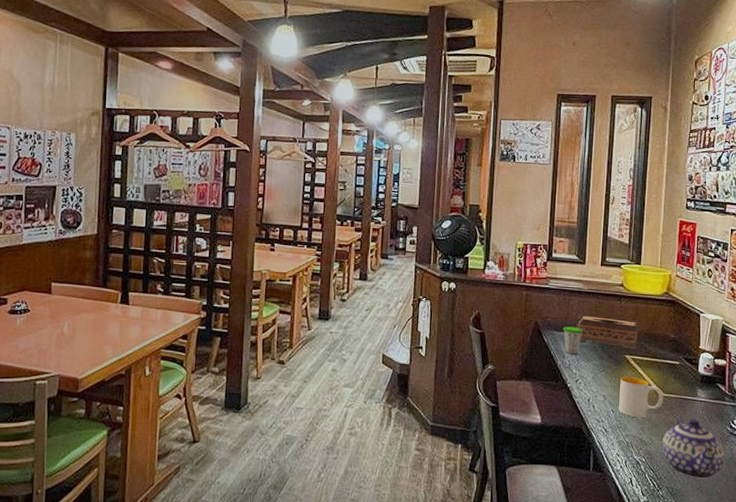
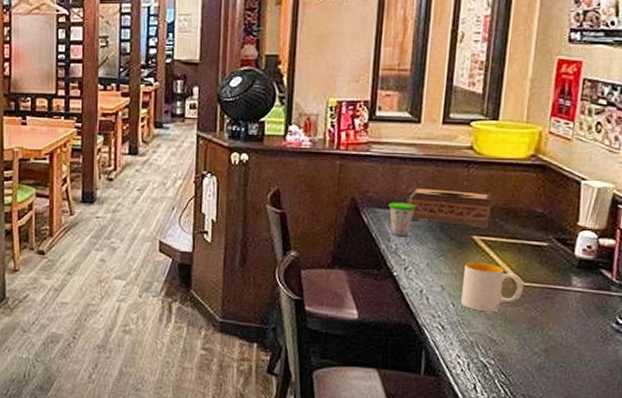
teapot: present [661,415,725,479] -> none [518,309,606,386]

